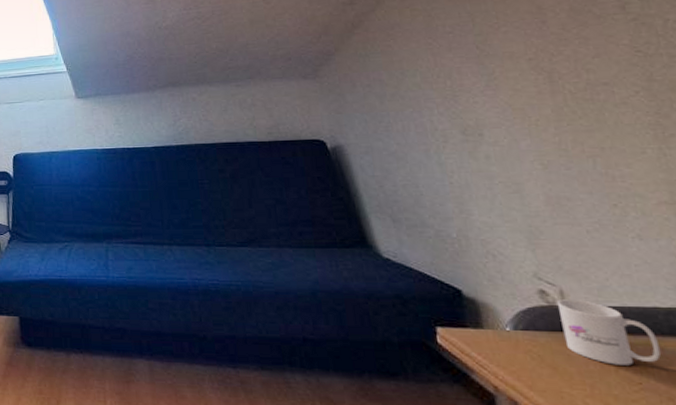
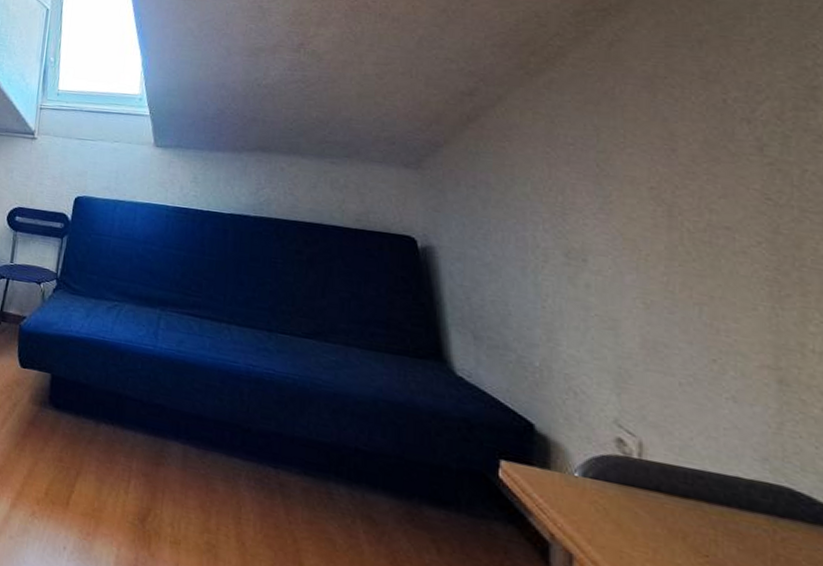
mug: present [556,299,661,366] -> none [633,452,735,536]

